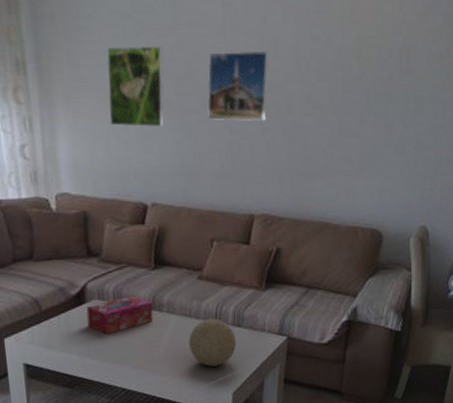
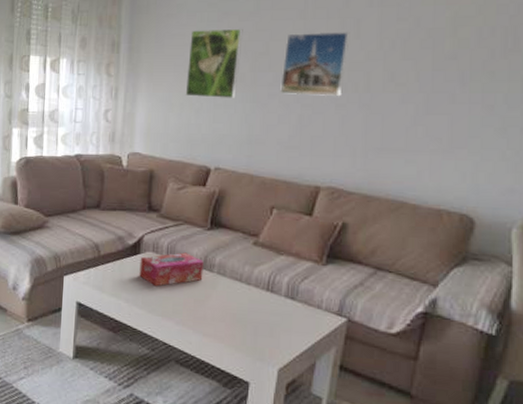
decorative ball: present [189,319,237,367] -> none [236,286,288,337]

